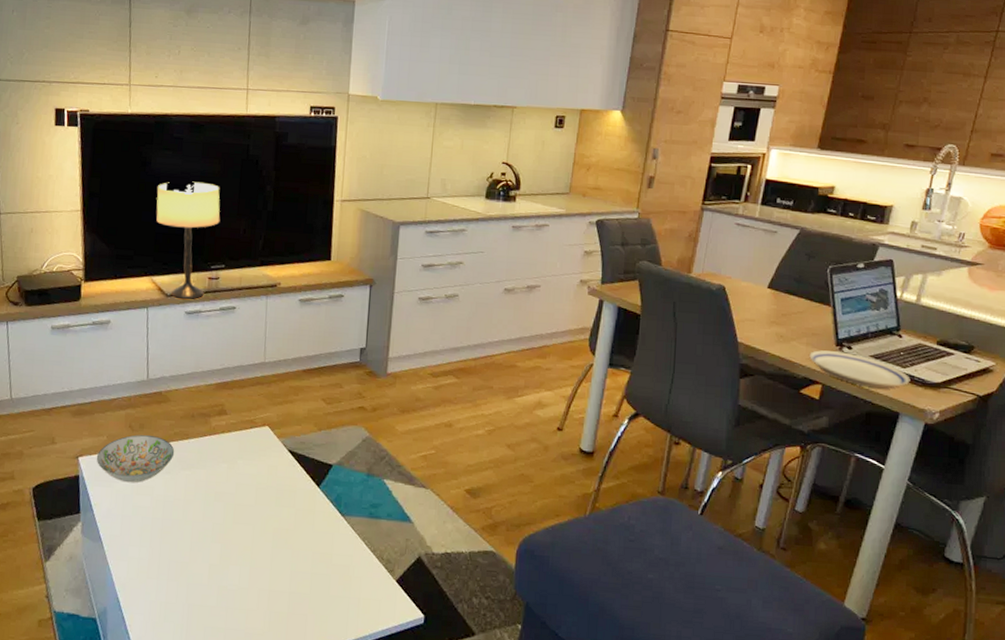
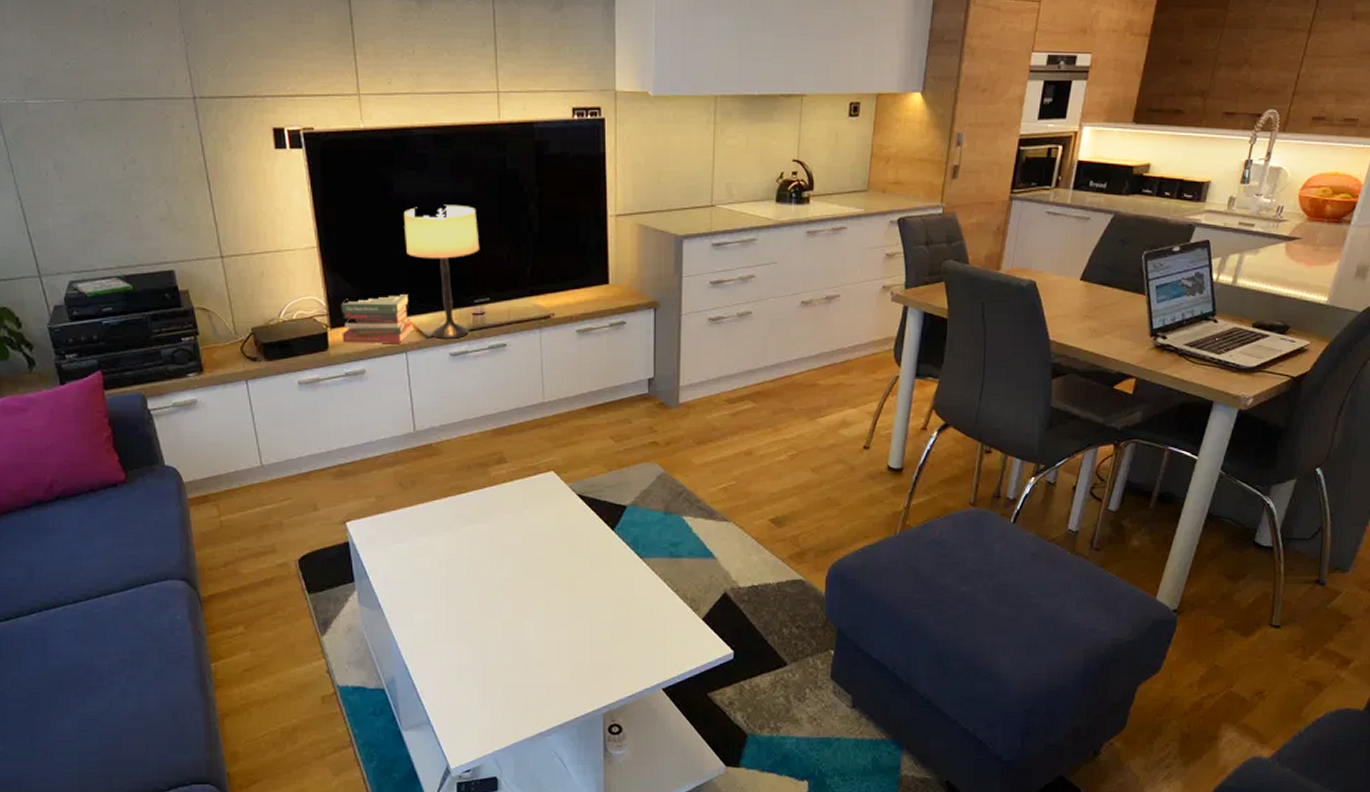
books: none [93,256,156,300] -> present [341,293,414,344]
decorative bowl: present [96,434,175,483] -> none [366,492,453,545]
plate: present [809,350,910,389] -> none [1123,342,1225,378]

